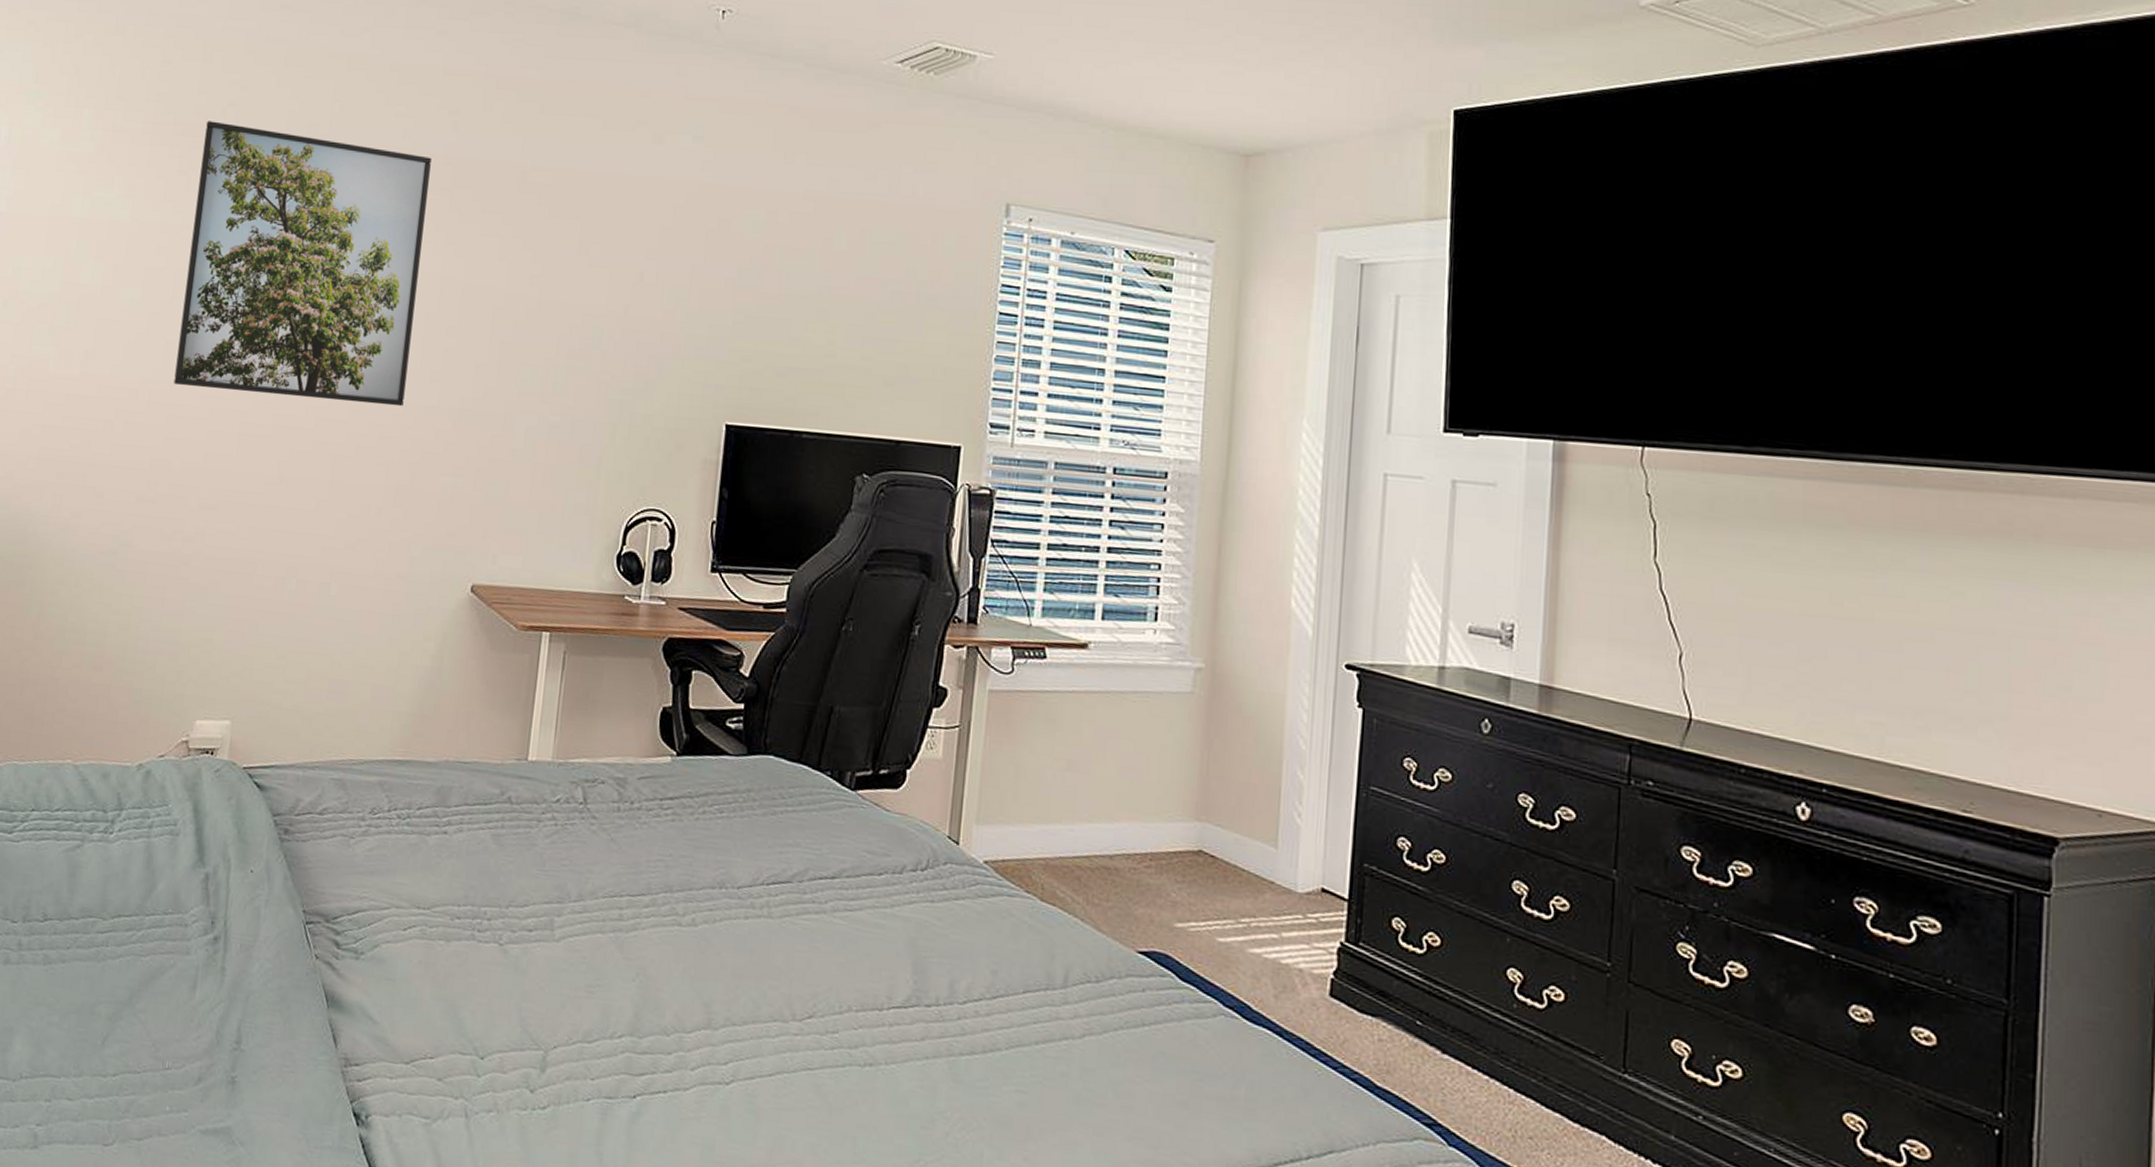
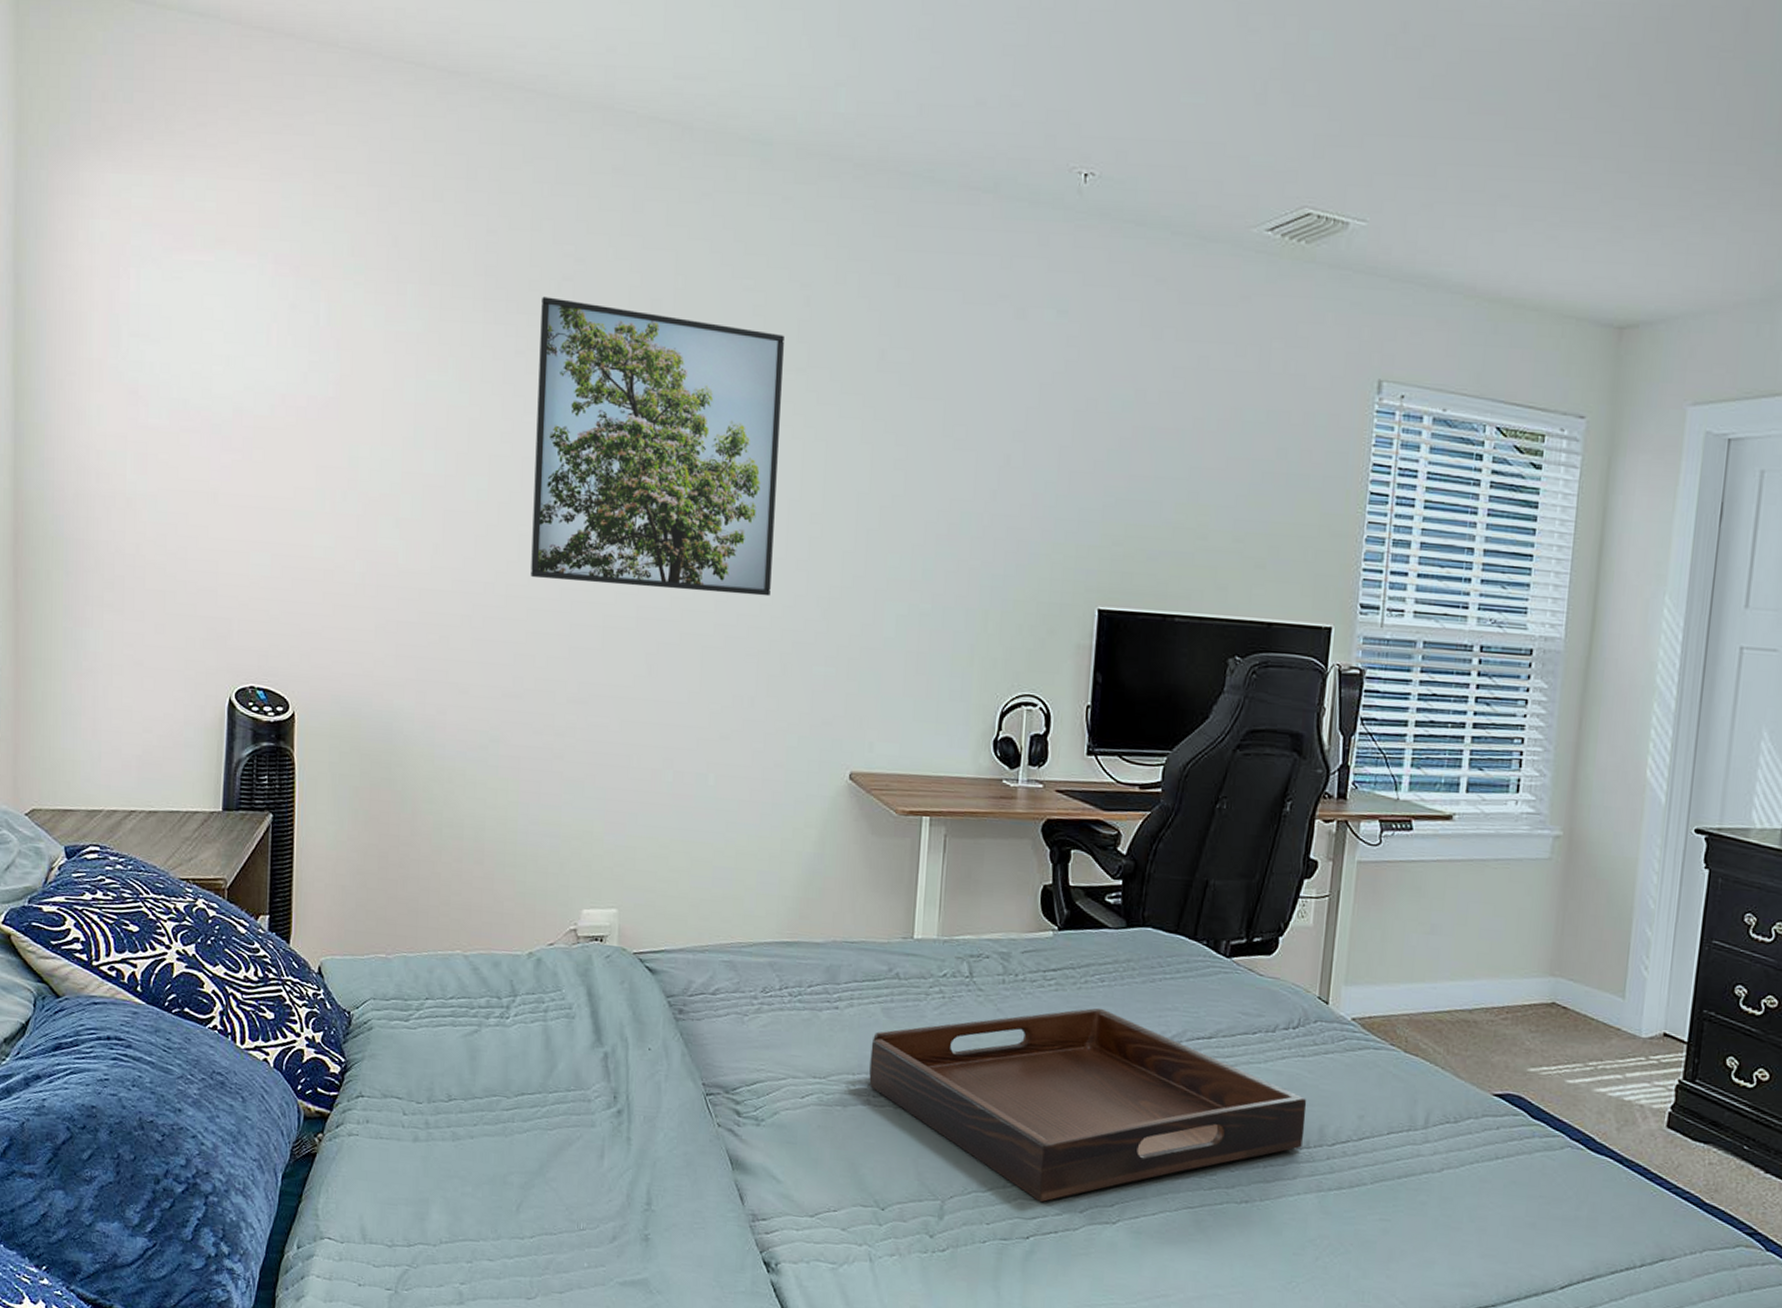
serving tray: none [474,841,936,1057] -> present [869,1008,1307,1202]

